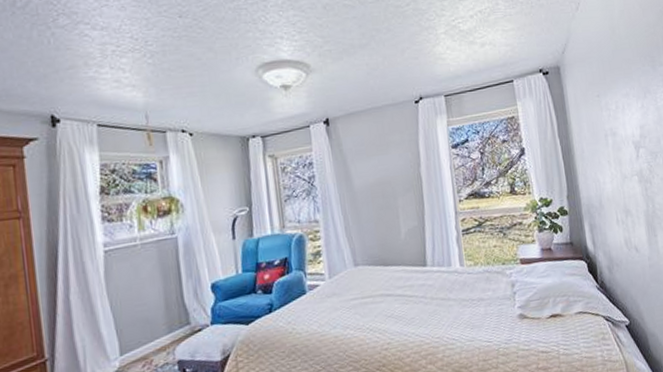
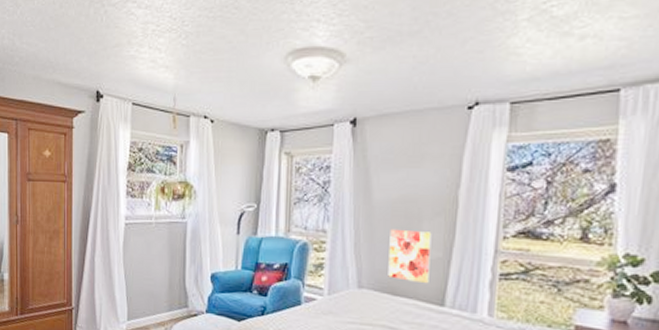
wall art: none [373,206,411,252] -> present [388,228,432,284]

